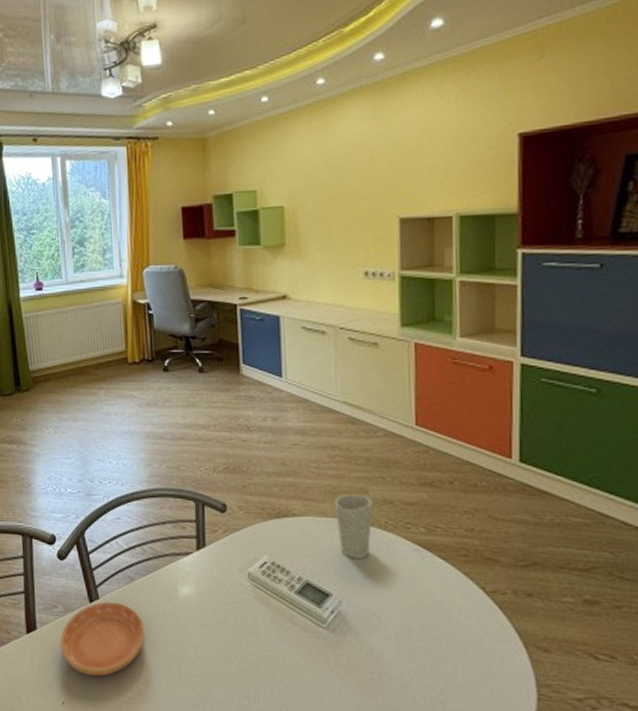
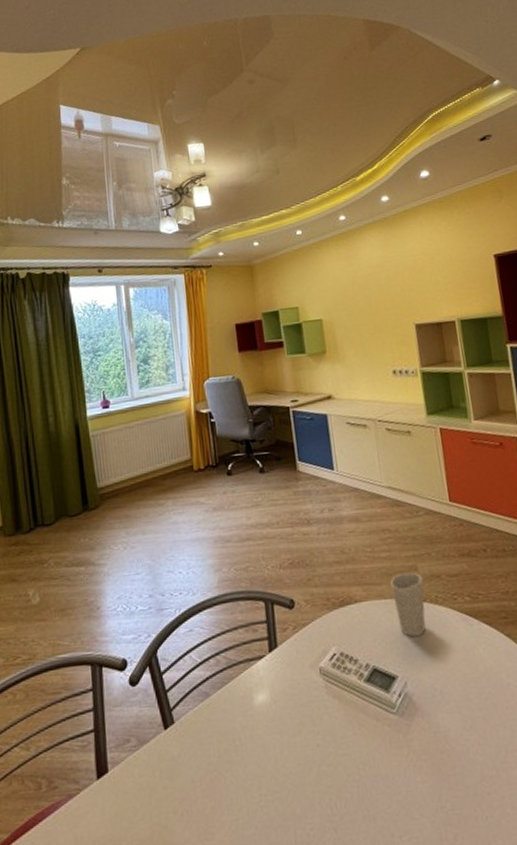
saucer: present [60,601,145,676] -> none [134,723,224,816]

